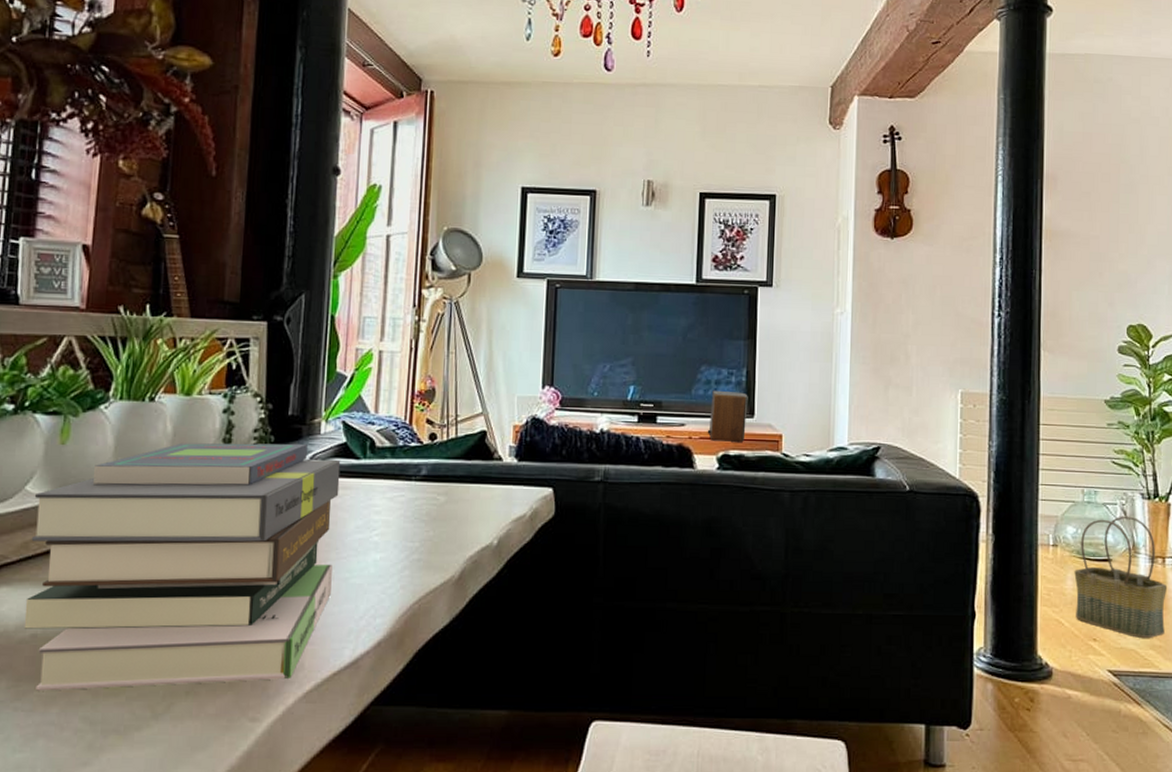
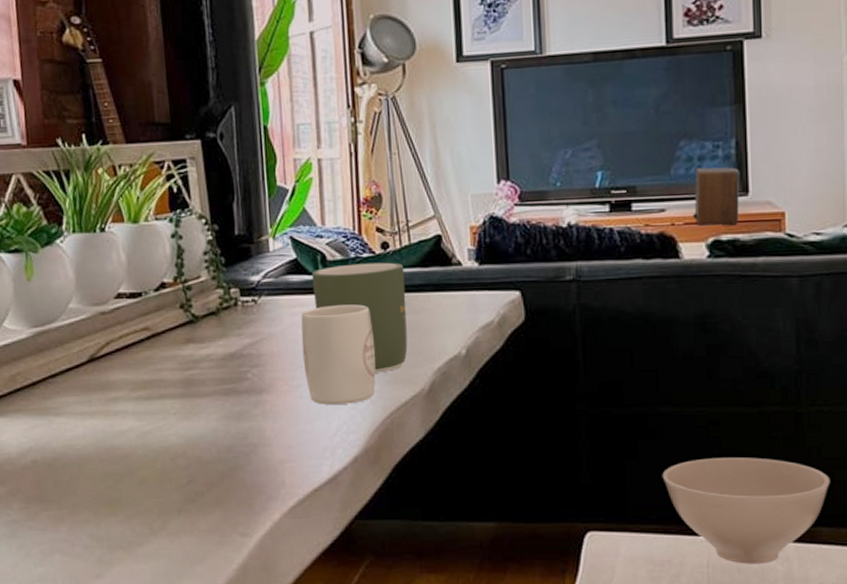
books: present [24,443,341,691] -> none [12,262,302,512]
mug: none [339,490,412,588] -> present [301,304,376,405]
mug: none [358,451,448,559] -> present [311,262,408,373]
bowl: none [664,652,807,754] -> present [662,457,831,564]

